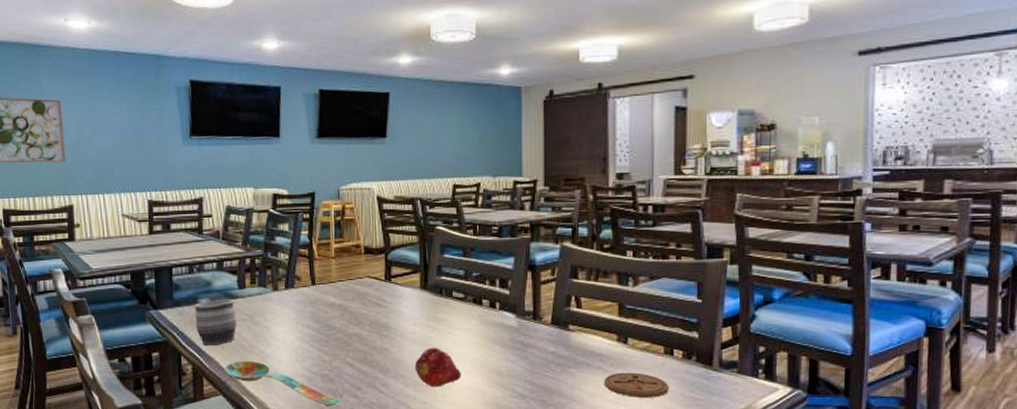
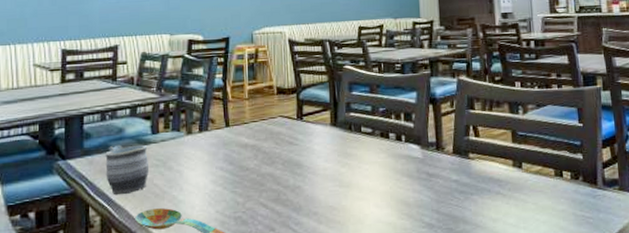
fruit: present [414,347,461,387] -> none [327,182,372,223]
coaster: present [604,372,669,398] -> none [504,195,562,220]

